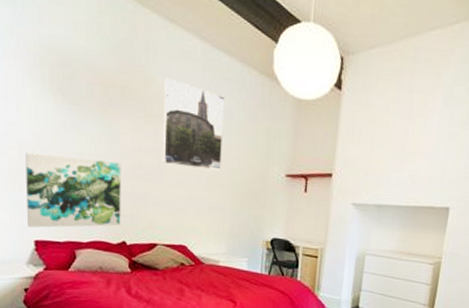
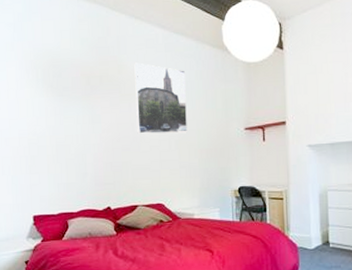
wall art: present [25,152,122,228] -> none [24,138,105,205]

